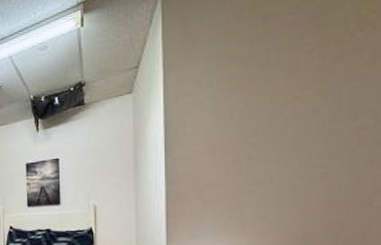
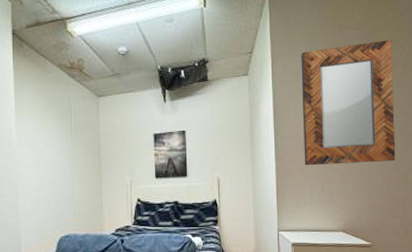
home mirror: none [204,17,354,190] -> present [301,39,396,166]

